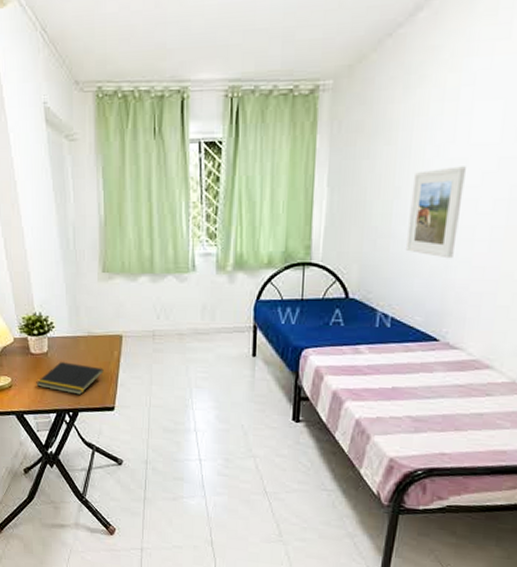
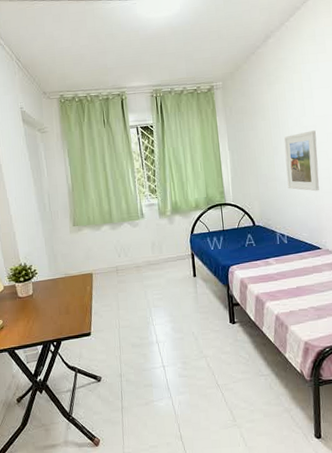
notepad: present [36,362,104,395] -> none [24,300,80,327]

